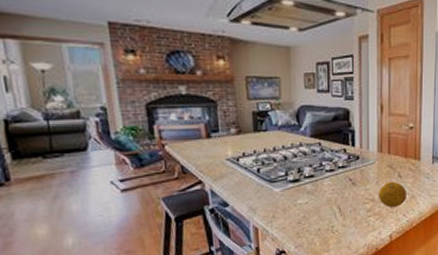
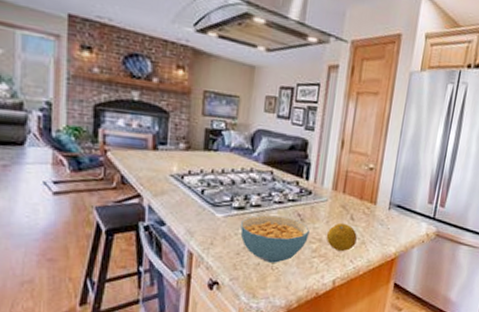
cereal bowl: none [298,183,362,227] -> present [240,215,310,263]

